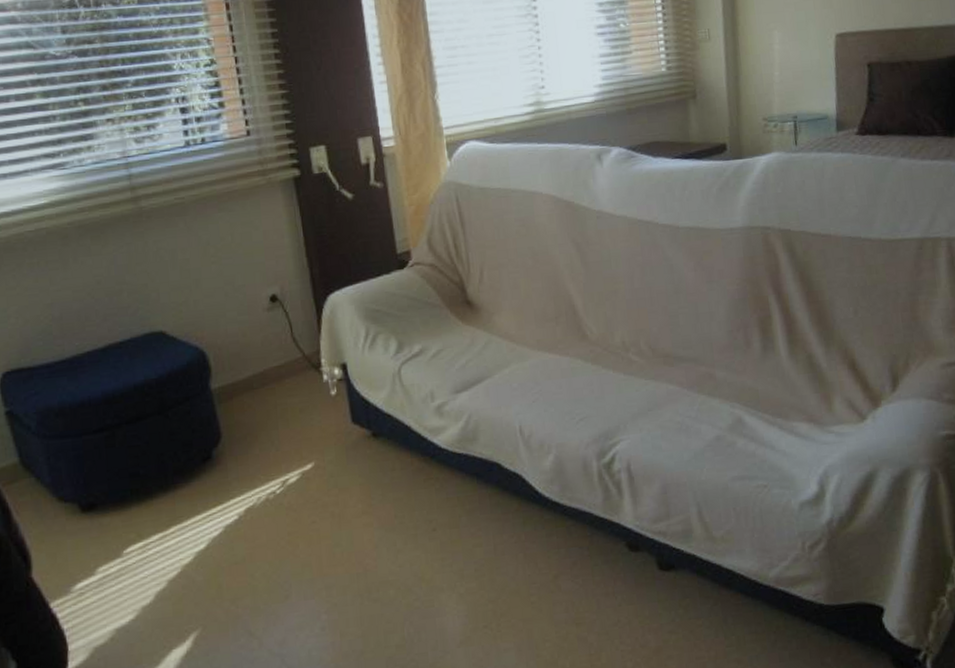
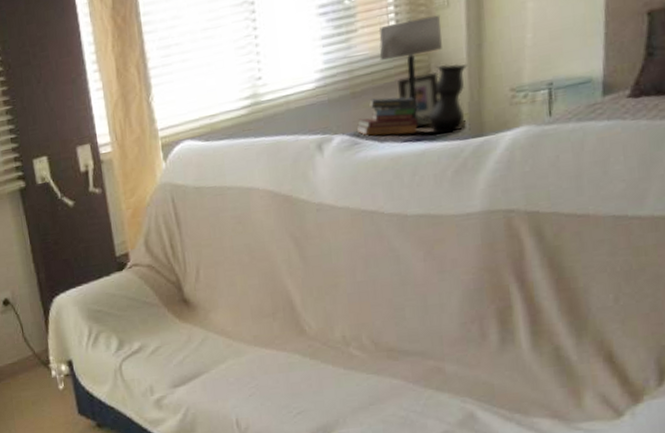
books: none [633,116,687,151] -> present [357,96,418,136]
table lamp: none [651,46,705,146] -> present [379,15,442,127]
picture frame: none [668,97,704,141] -> present [398,71,440,121]
vase: none [695,91,727,155] -> present [428,63,468,135]

